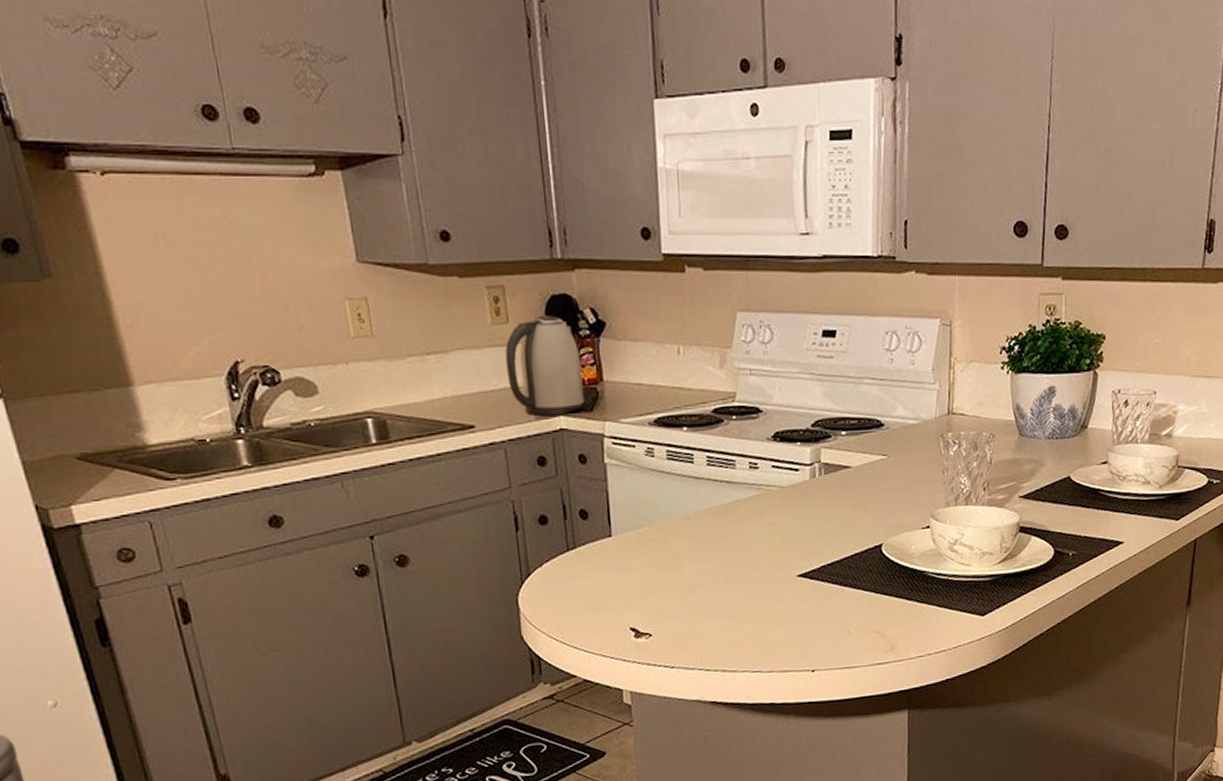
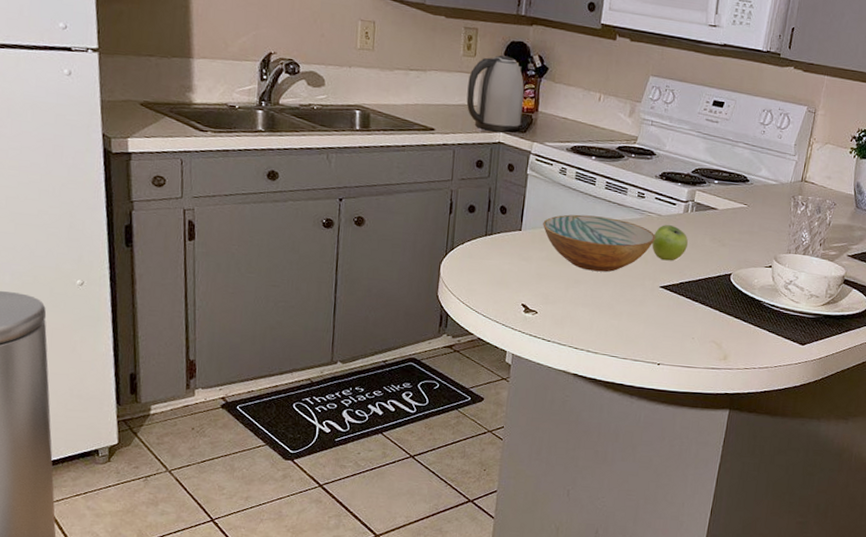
bowl: none [637,500,782,572] -> present [543,214,656,272]
fruit: none [778,496,822,543] -> present [652,224,688,261]

